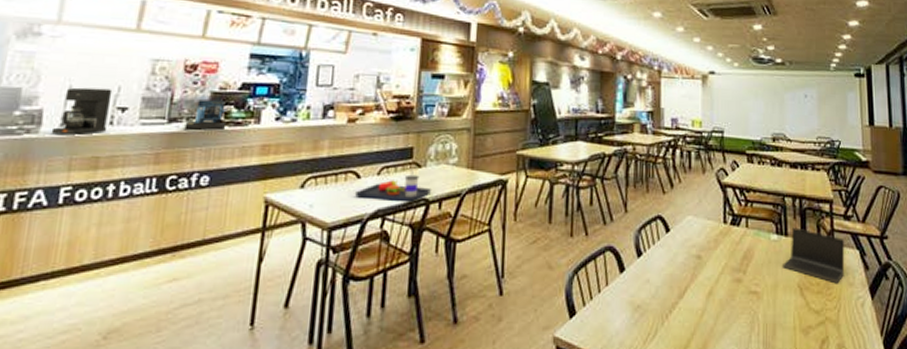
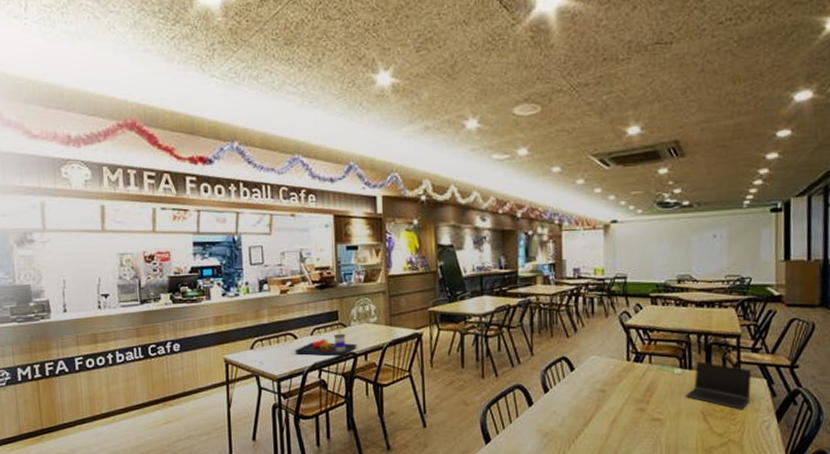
coffee maker: present [51,87,113,136] -> none [58,280,98,319]
cash register: present [184,100,227,132] -> none [153,283,185,309]

